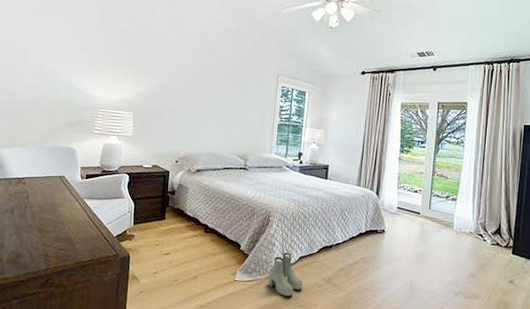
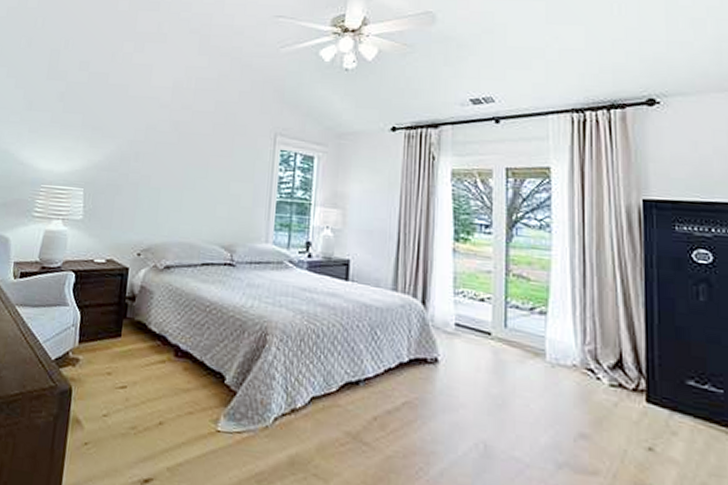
boots: present [268,252,303,297] -> none [265,389,318,460]

